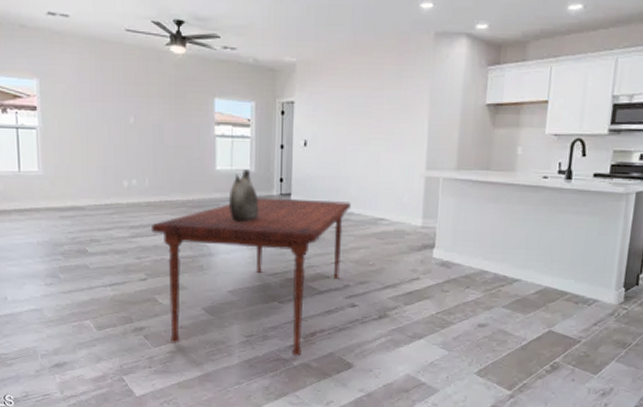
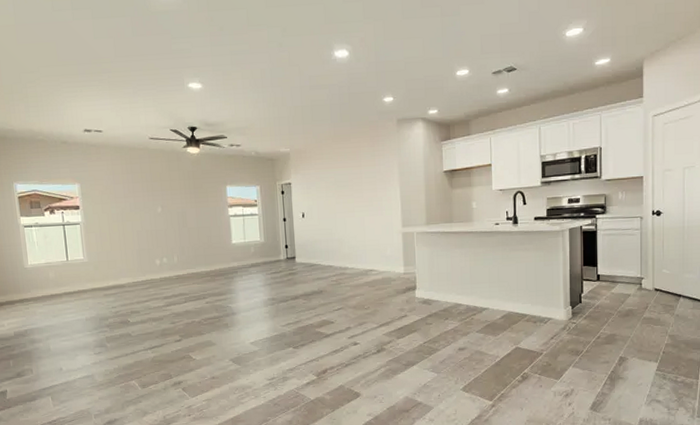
dining table: present [150,197,351,356] -> none [181,259,345,392]
ceramic jug: present [228,169,259,222] -> none [244,241,271,284]

